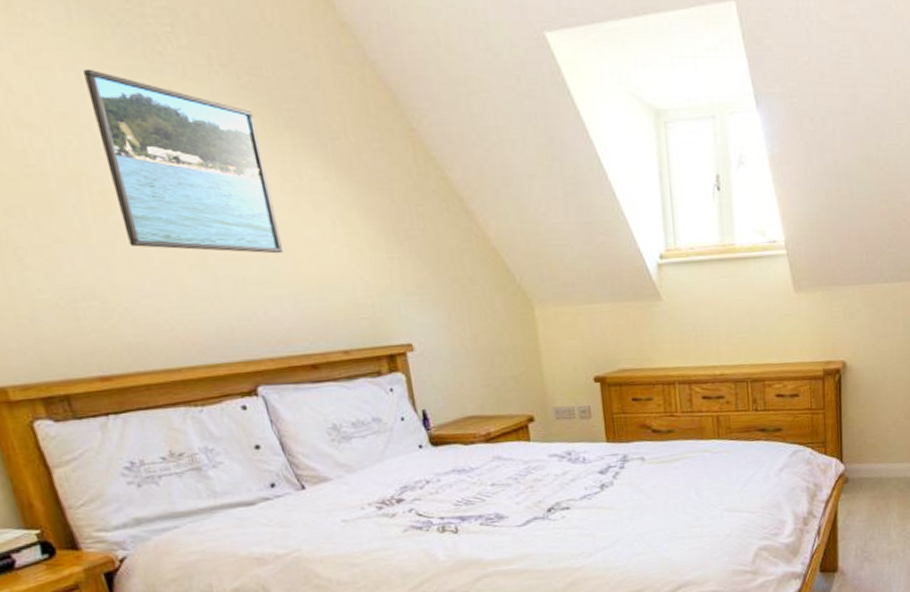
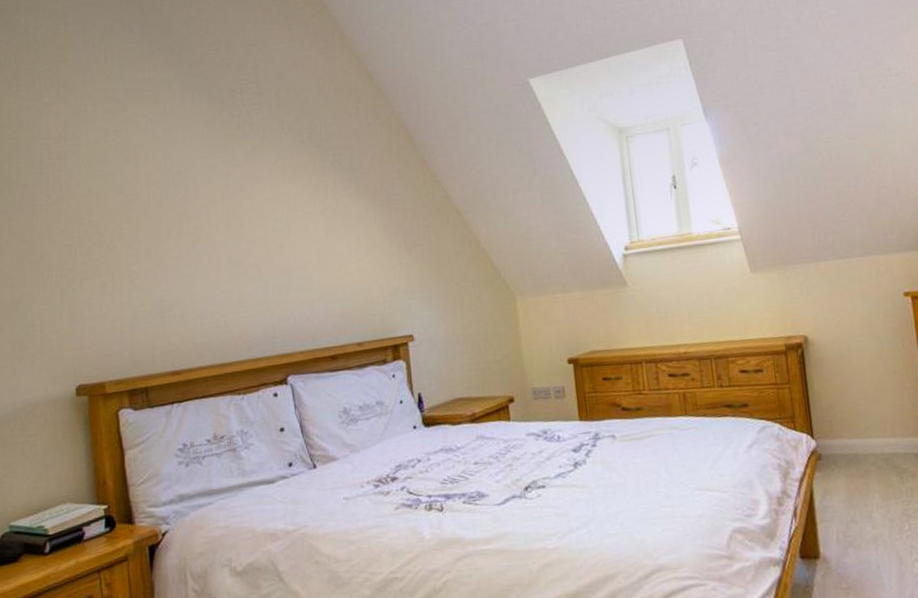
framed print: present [82,68,283,254] -> none [196,139,319,267]

